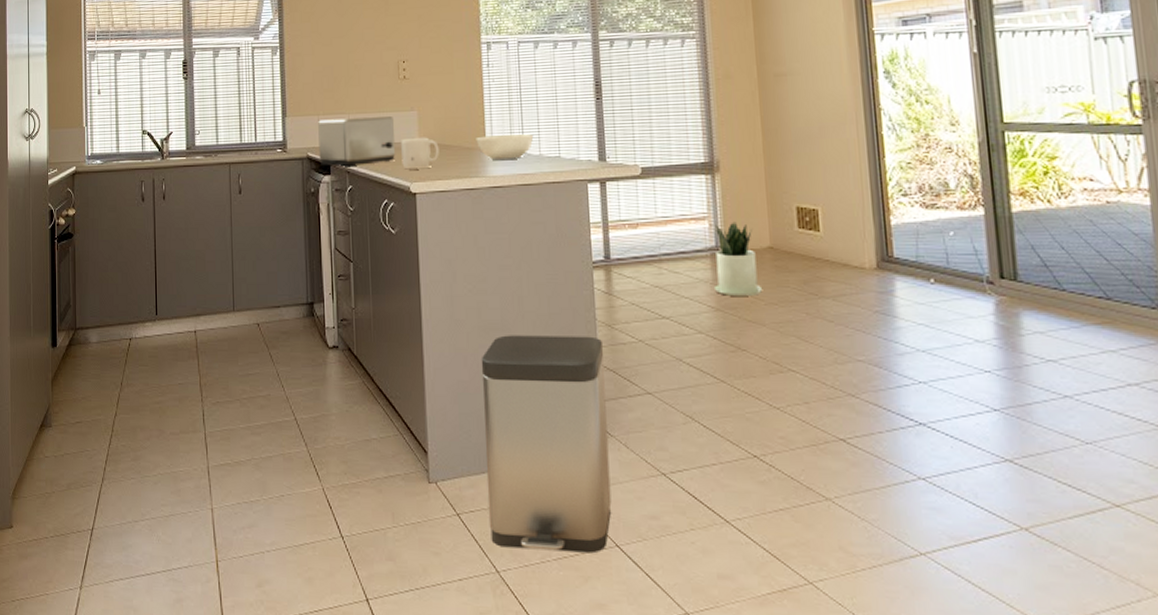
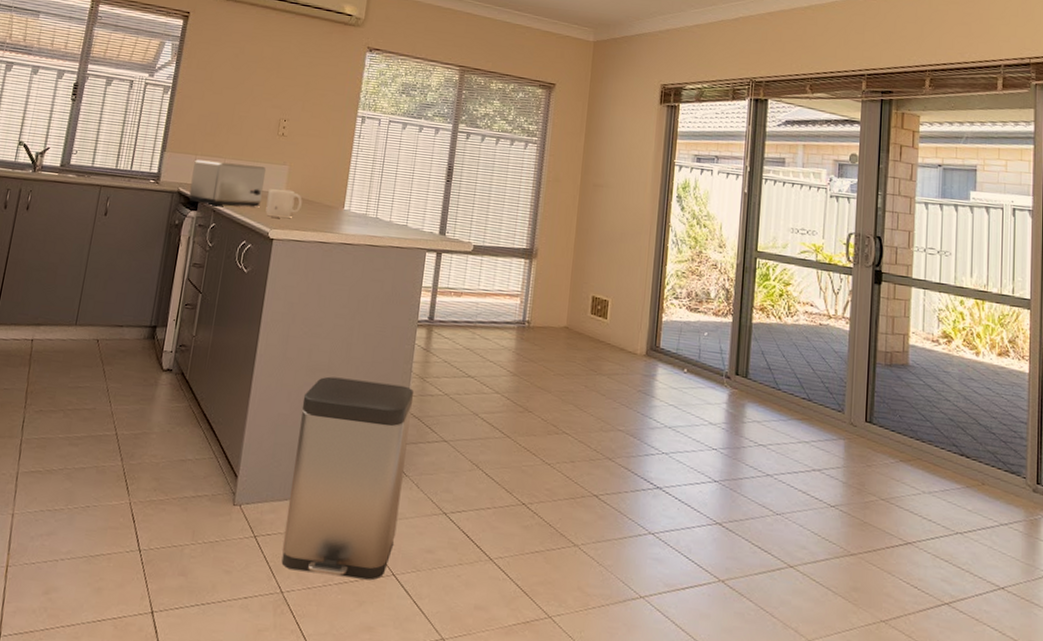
bowl: present [476,134,534,160] -> none [336,197,388,222]
planter: present [713,222,763,297] -> none [514,302,555,367]

